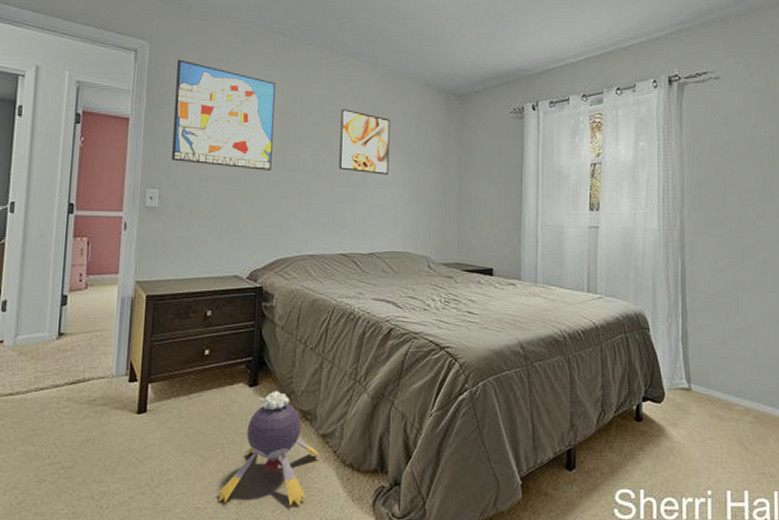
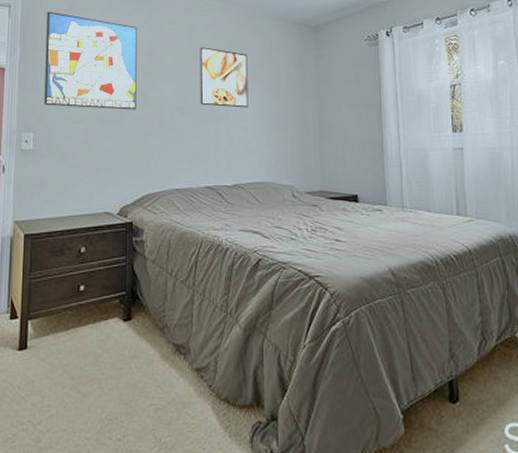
plush toy: present [217,391,320,506] -> none [97,325,195,443]

